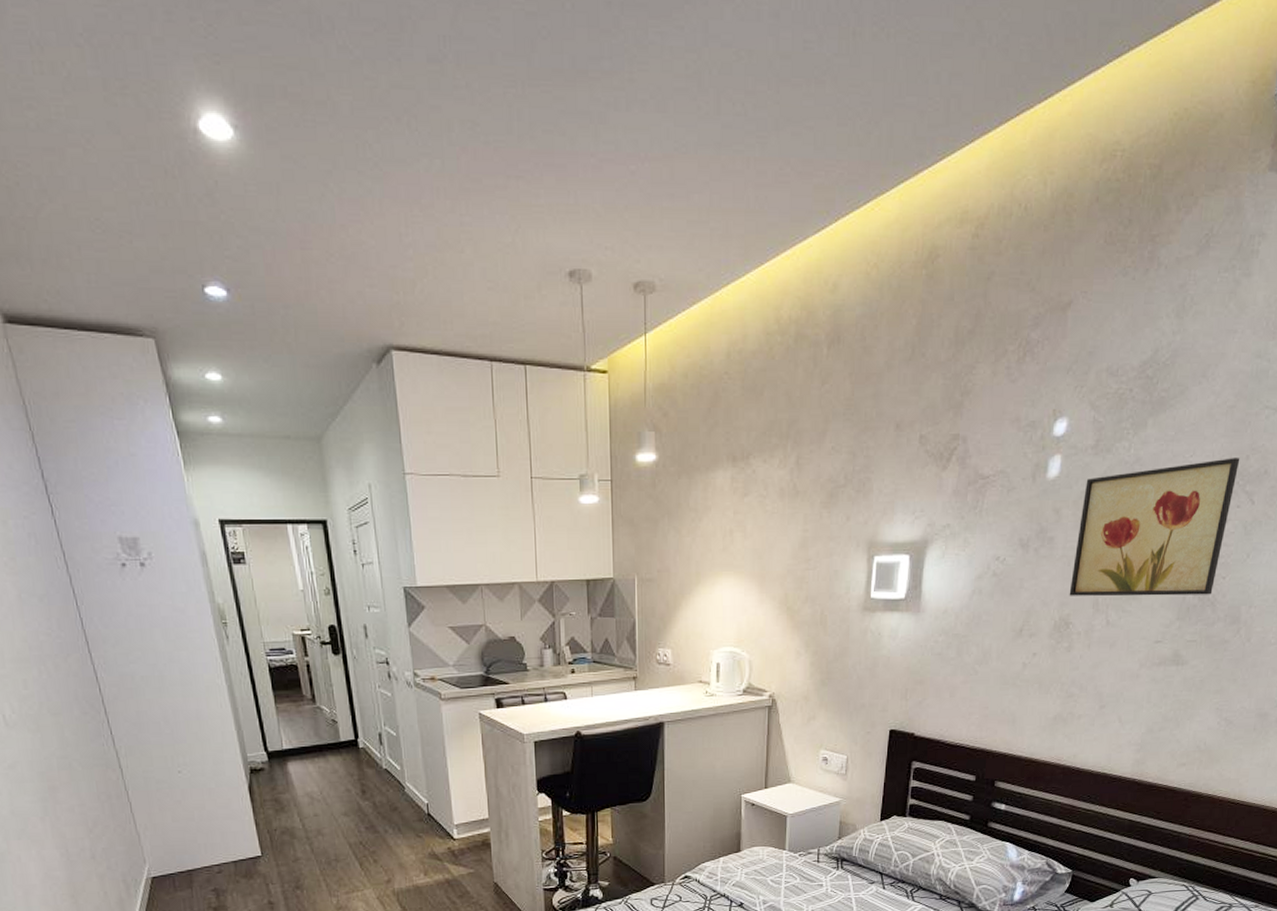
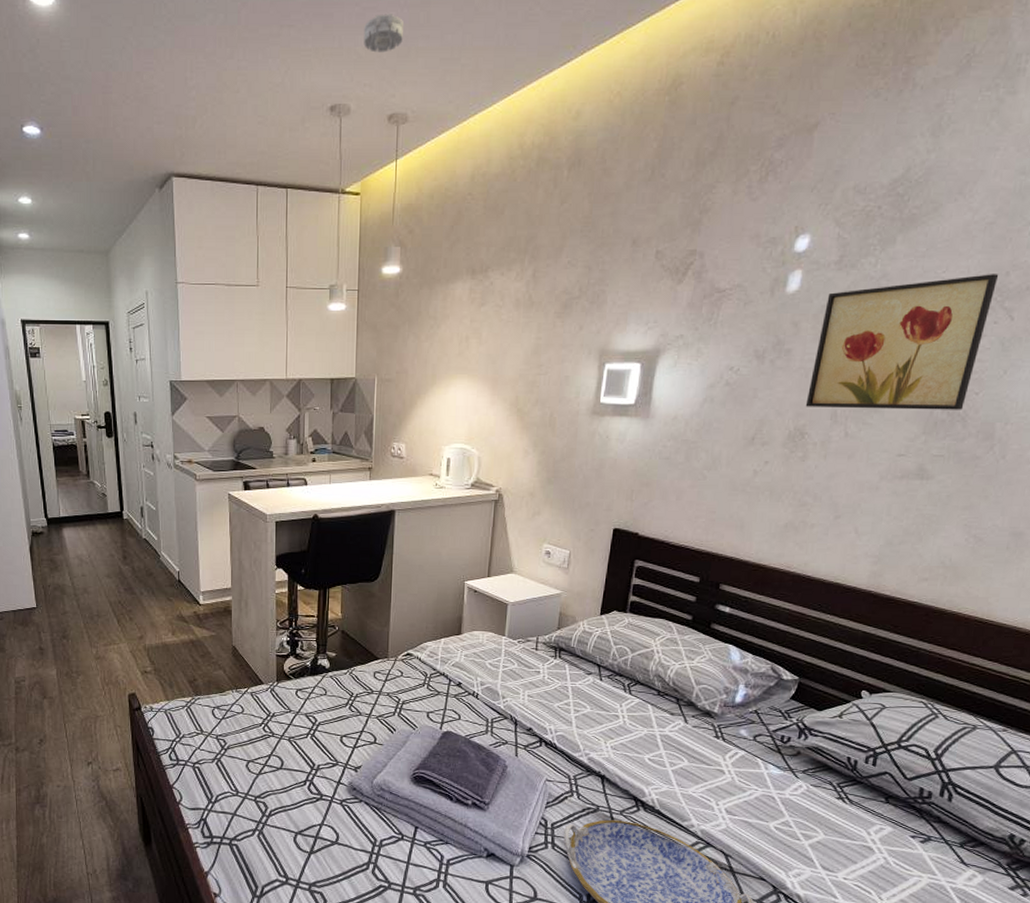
smoke detector: none [602,167,645,212] -> present [364,14,403,53]

